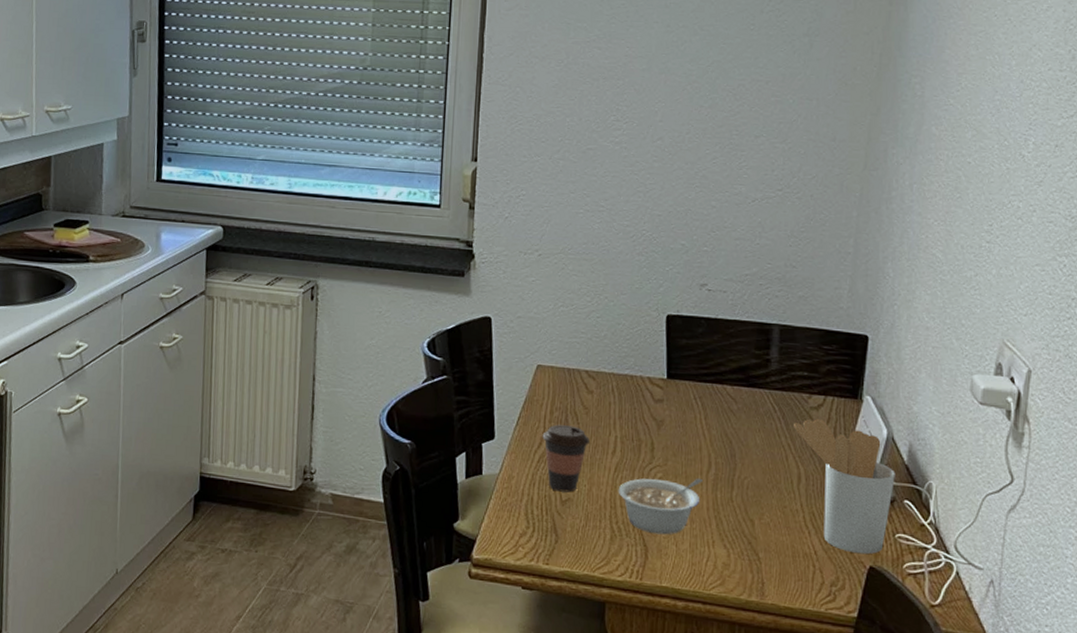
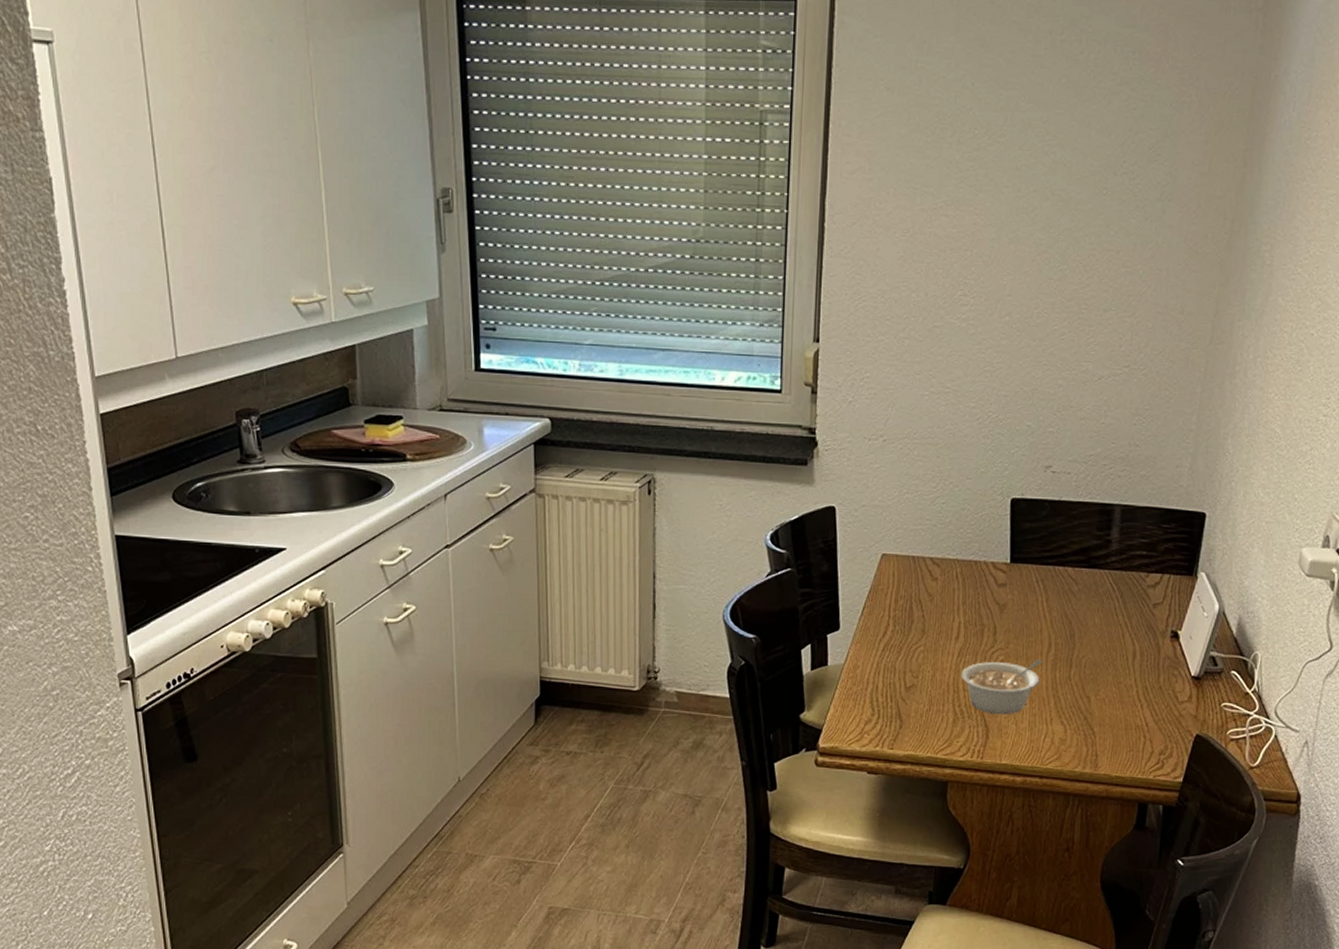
coffee cup: present [542,424,589,493] -> none [887,613,934,679]
utensil holder: present [794,418,895,554] -> none [1131,596,1225,724]

